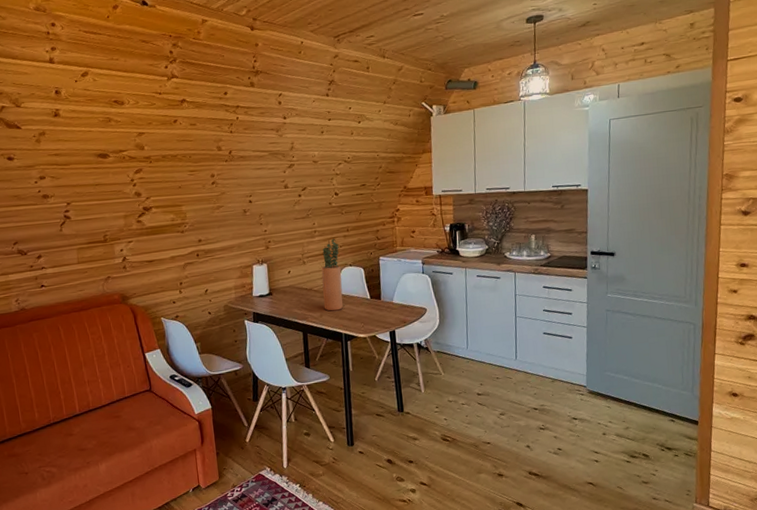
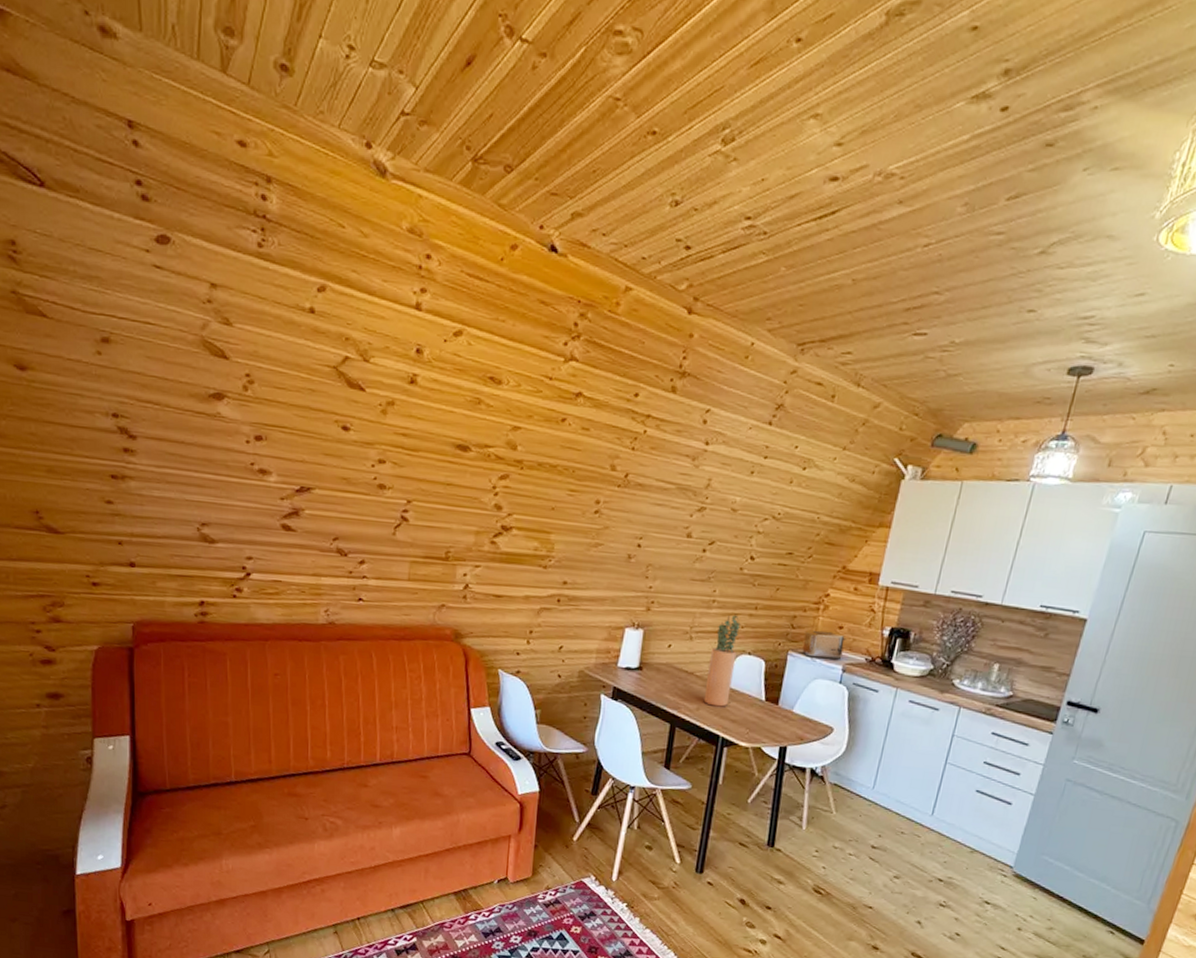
toaster: none [387,235,420,260] -> present [802,629,846,660]

